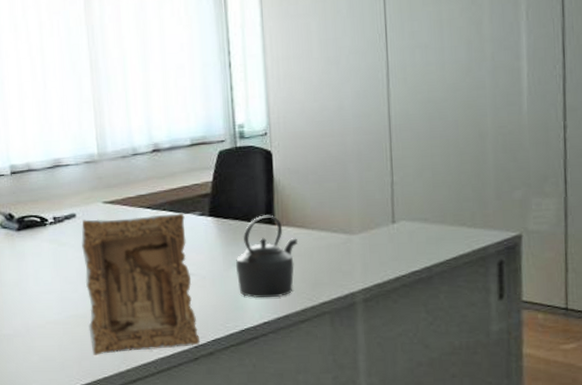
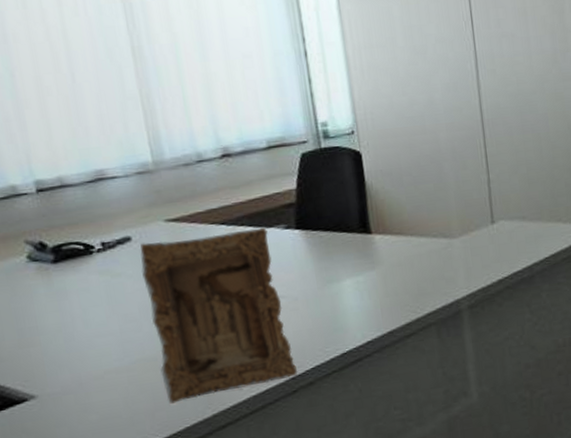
kettle: present [235,215,298,298] -> none [330,223,397,316]

